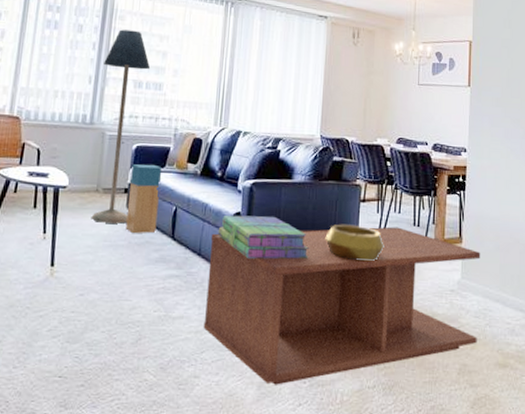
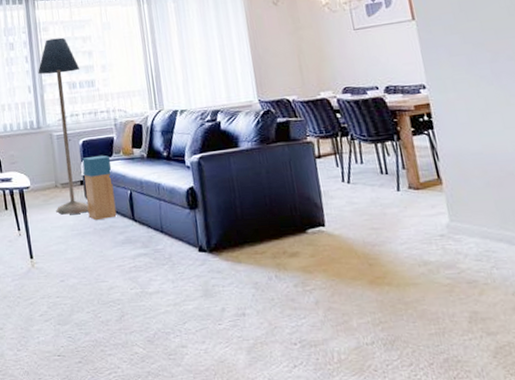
coffee table: present [203,226,481,385] -> none [169,178,485,349]
stack of books: present [217,215,309,260] -> none [175,185,272,229]
decorative bowl: present [325,224,384,262] -> none [286,182,353,218]

